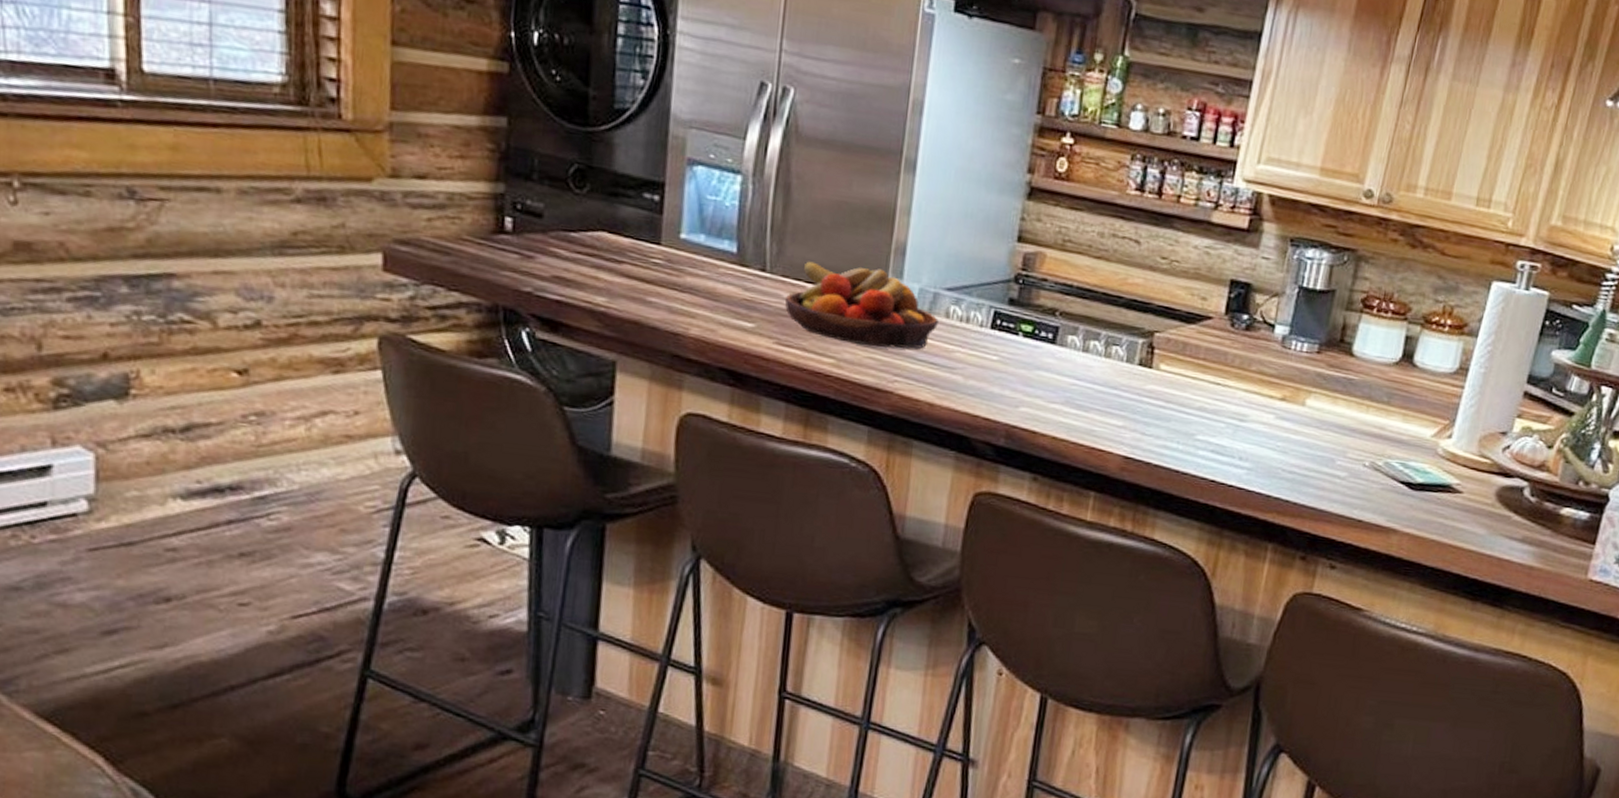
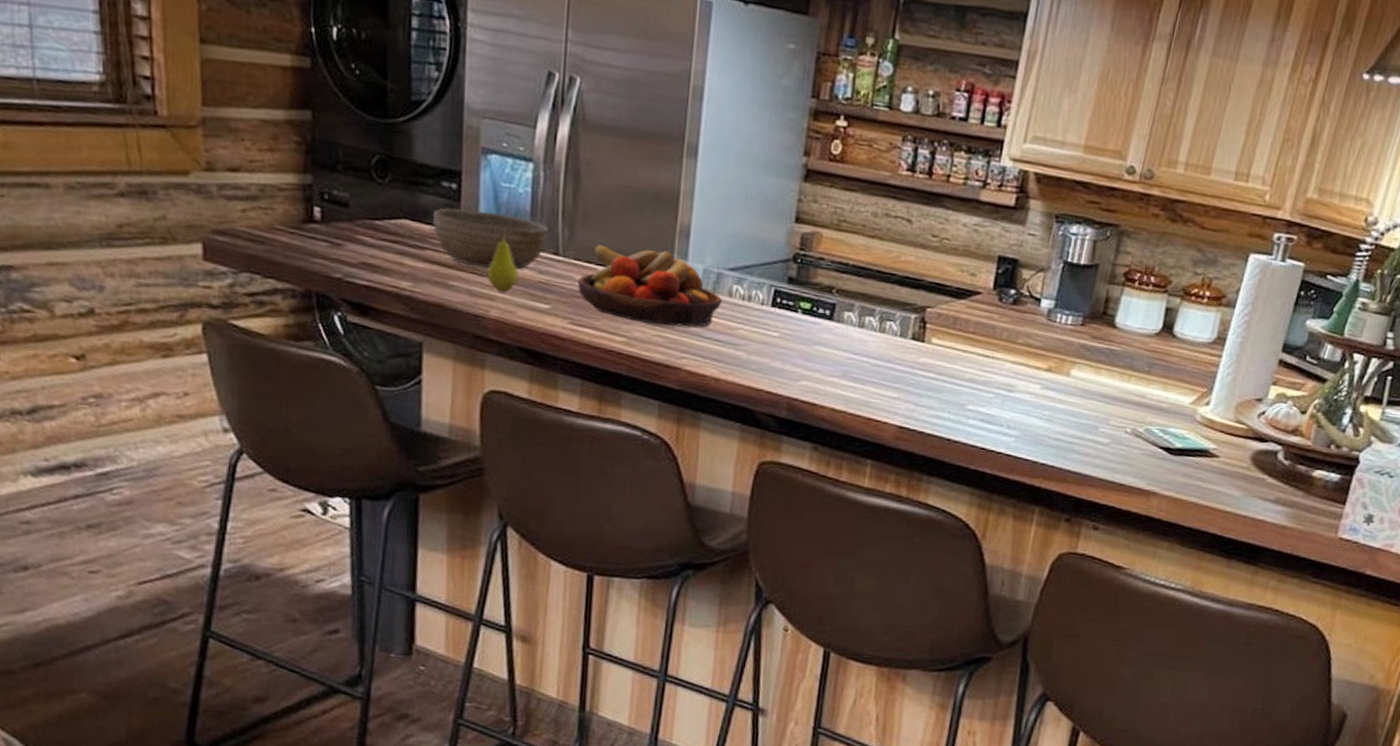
bowl: none [632,220,755,286] -> present [432,207,548,269]
fruit: none [689,245,722,310] -> present [488,230,518,293]

